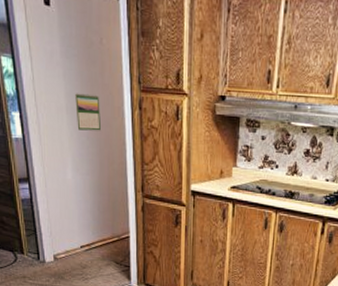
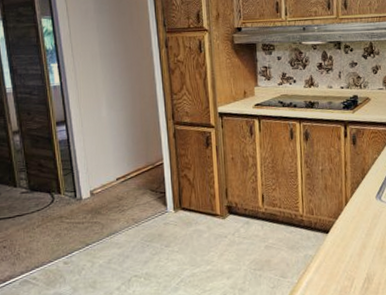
calendar: present [75,93,101,131] -> none [108,40,132,72]

